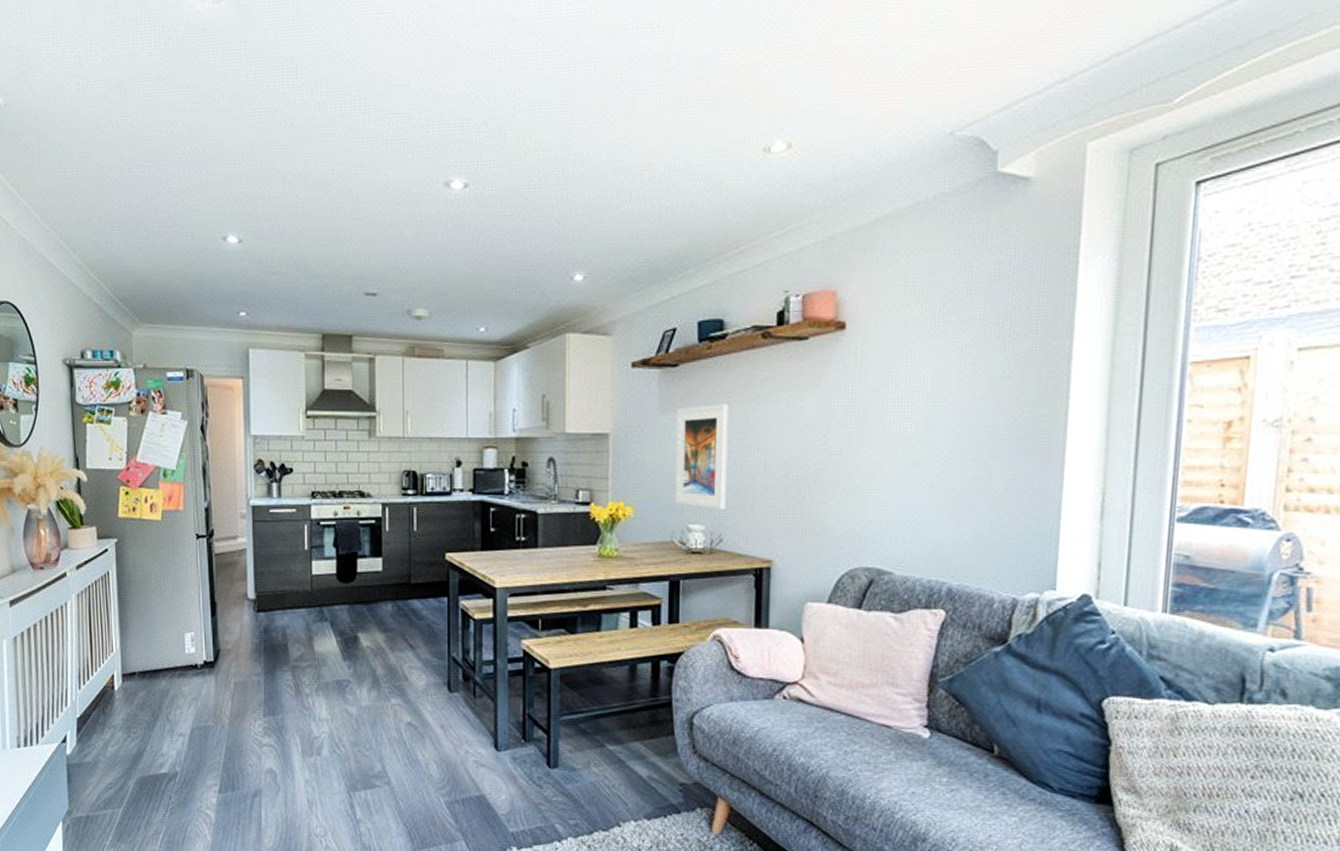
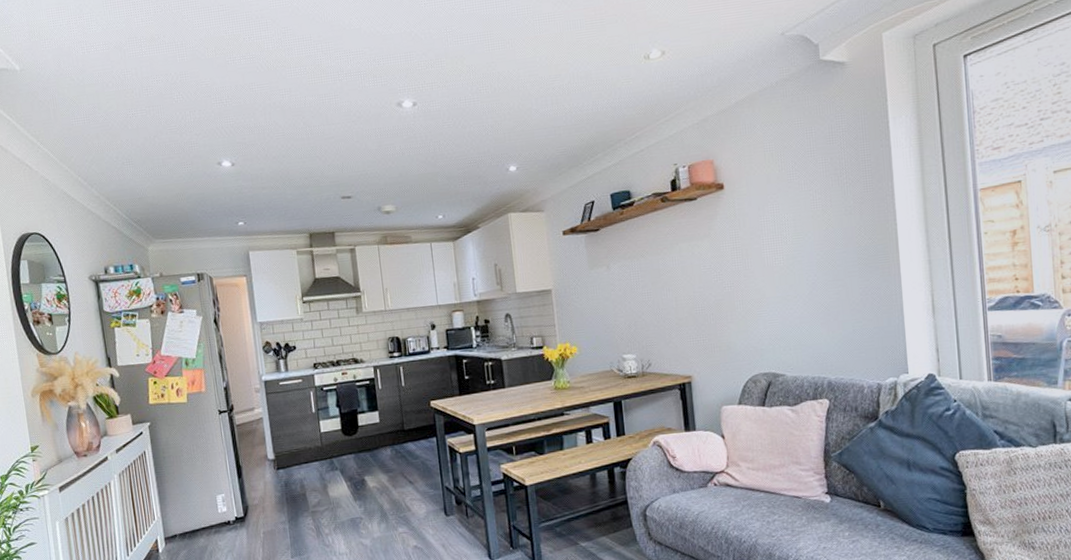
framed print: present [674,404,729,510] -> none [602,256,650,341]

